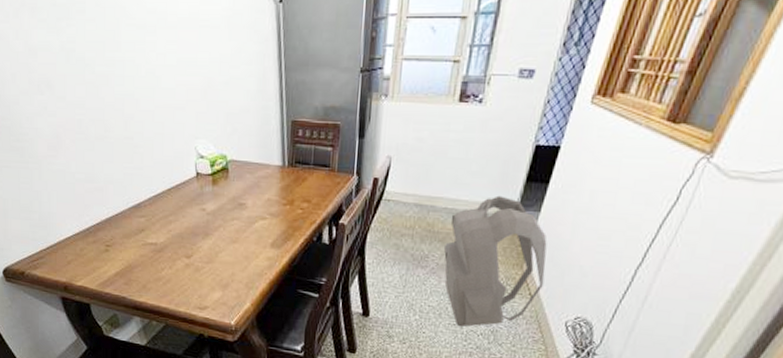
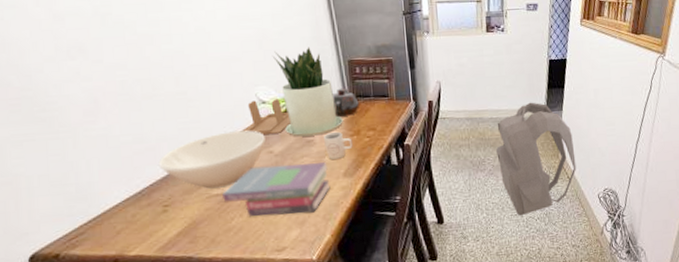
bowl: none [105,183,200,238] -> present [158,130,265,189]
books: none [156,222,257,278] -> present [222,162,330,216]
napkin holder: none [179,154,225,191] -> present [242,99,290,135]
planter: none [215,101,278,199] -> present [272,47,343,137]
mug: none [256,197,285,227] -> present [324,131,353,159]
teapot: none [270,151,298,183] -> present [332,88,360,117]

